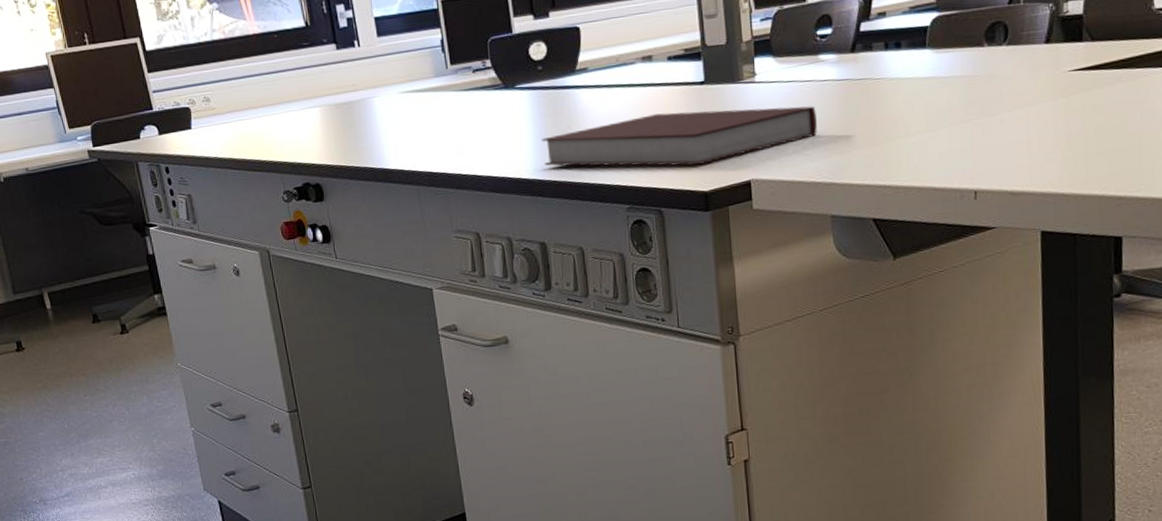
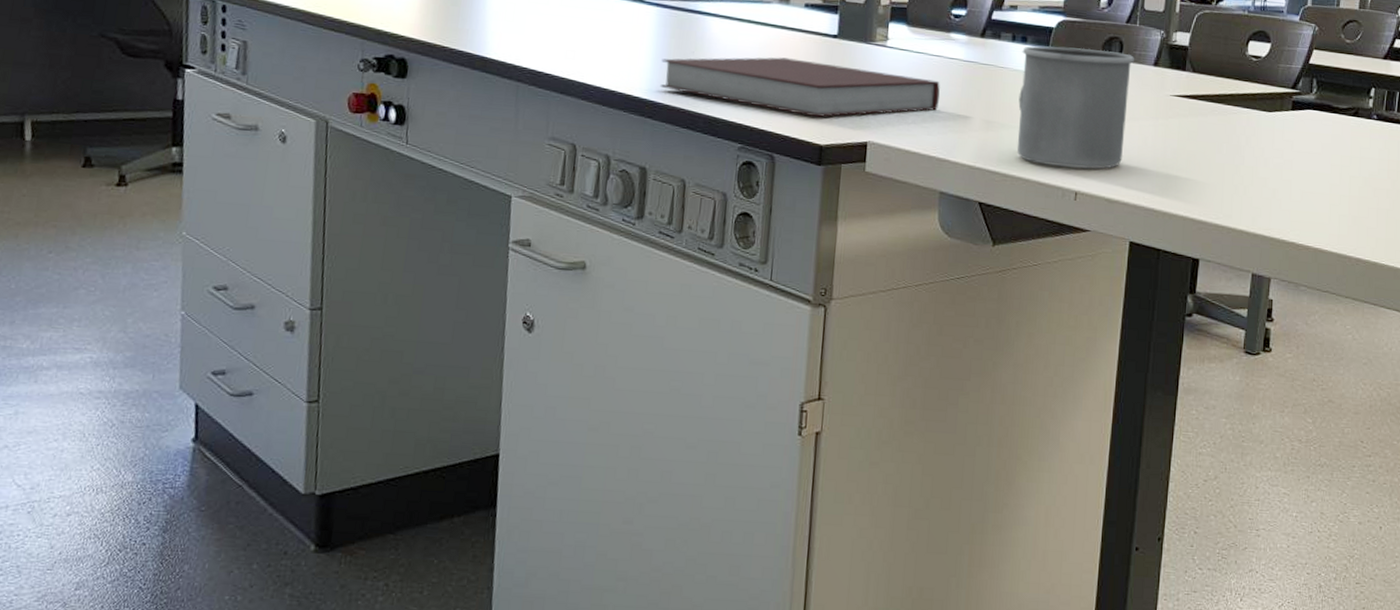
mug: none [897,37,1024,170] -> present [1016,45,1135,169]

